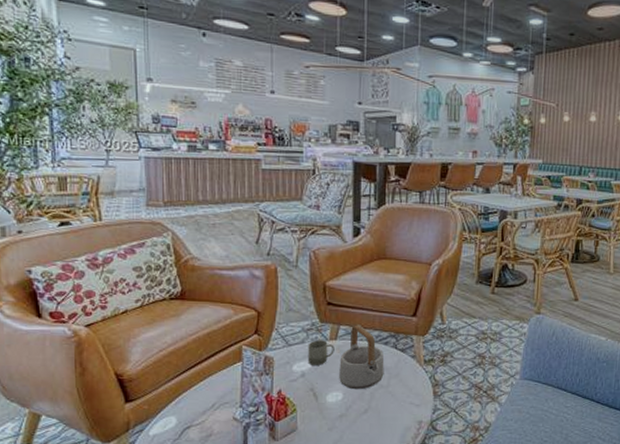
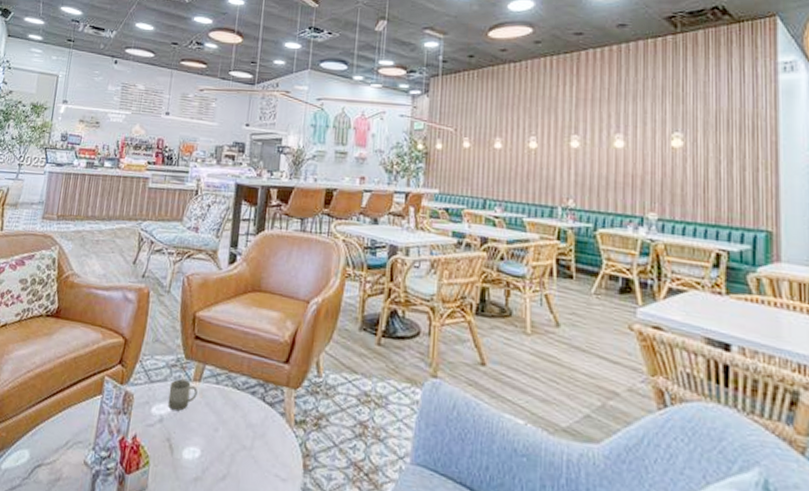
teapot: present [339,325,385,390] -> none [198,366,250,449]

